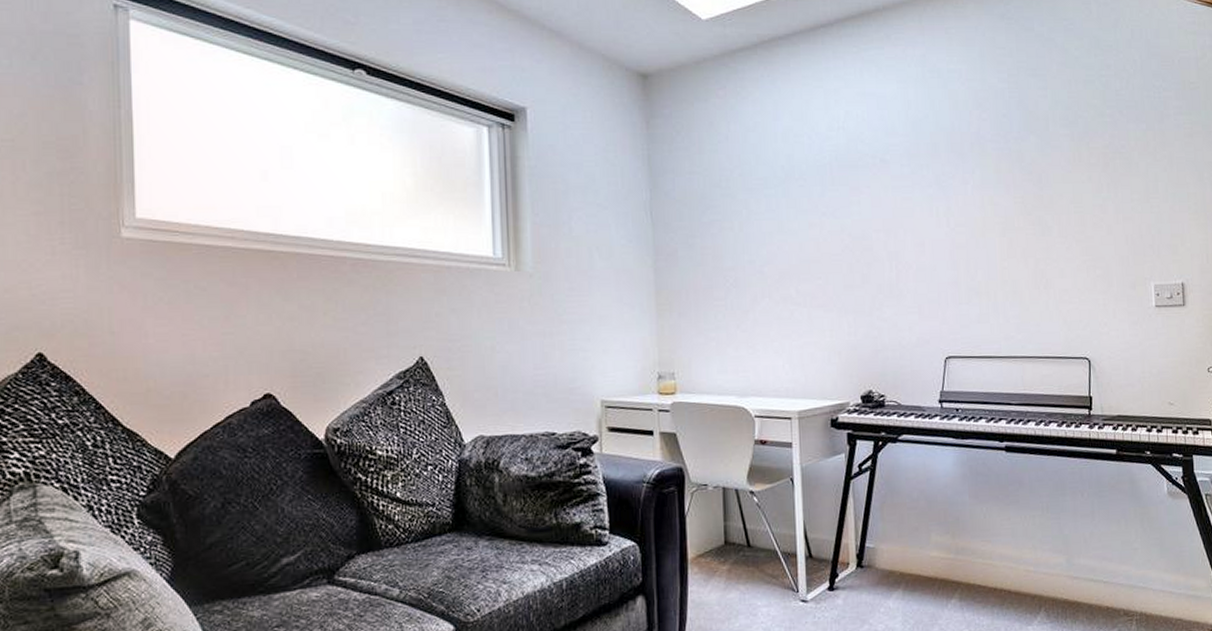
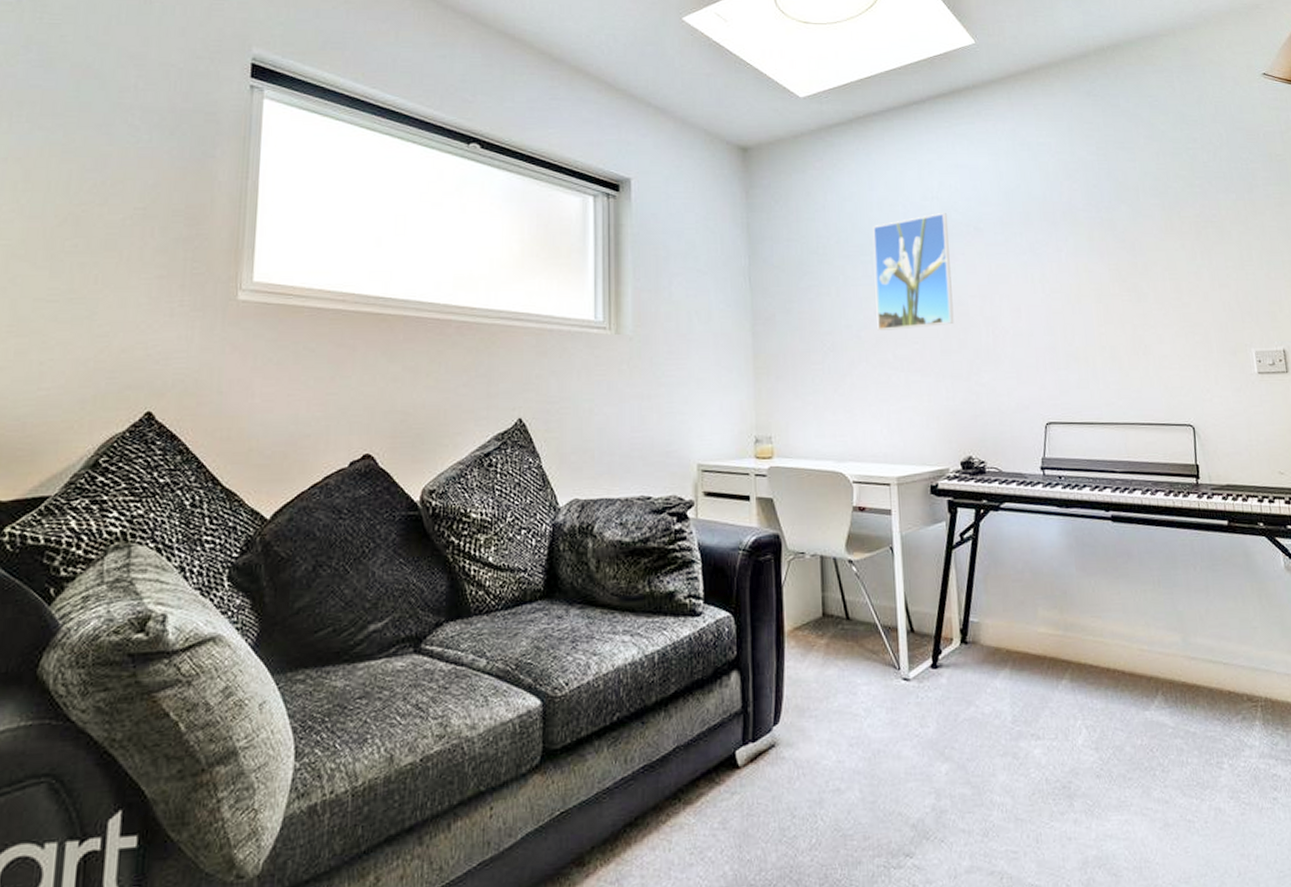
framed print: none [777,144,858,266] -> present [873,213,954,331]

